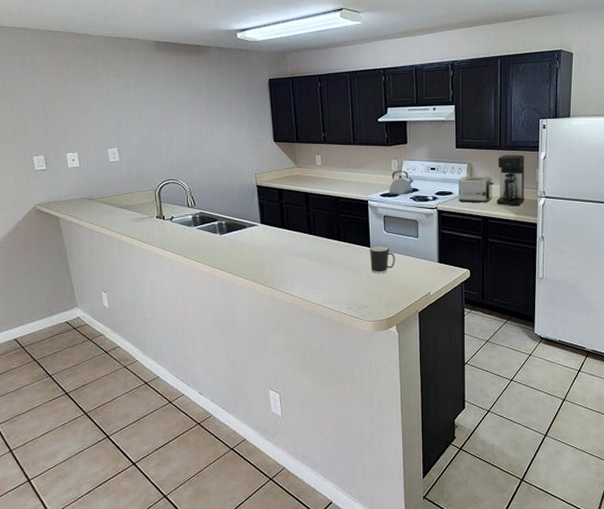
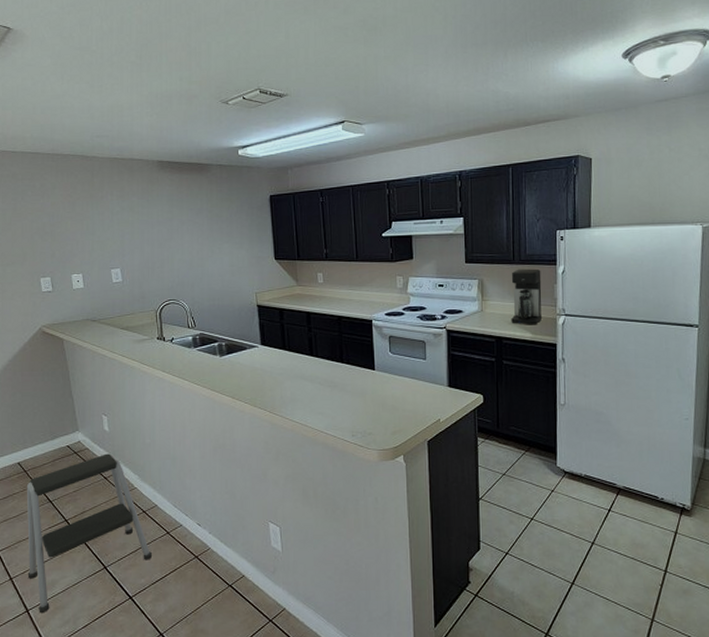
step stool: none [24,328,154,482] -> present [26,453,152,614]
mug: present [369,246,395,274] -> none [373,369,402,398]
kettle: present [388,170,414,195] -> none [393,288,421,314]
toaster: present [458,176,494,203] -> none [469,292,508,322]

